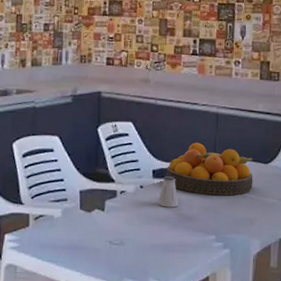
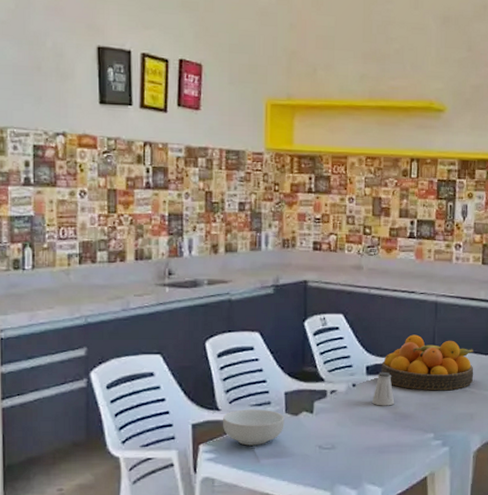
cereal bowl: none [25,204,79,238] -> present [222,409,284,446]

